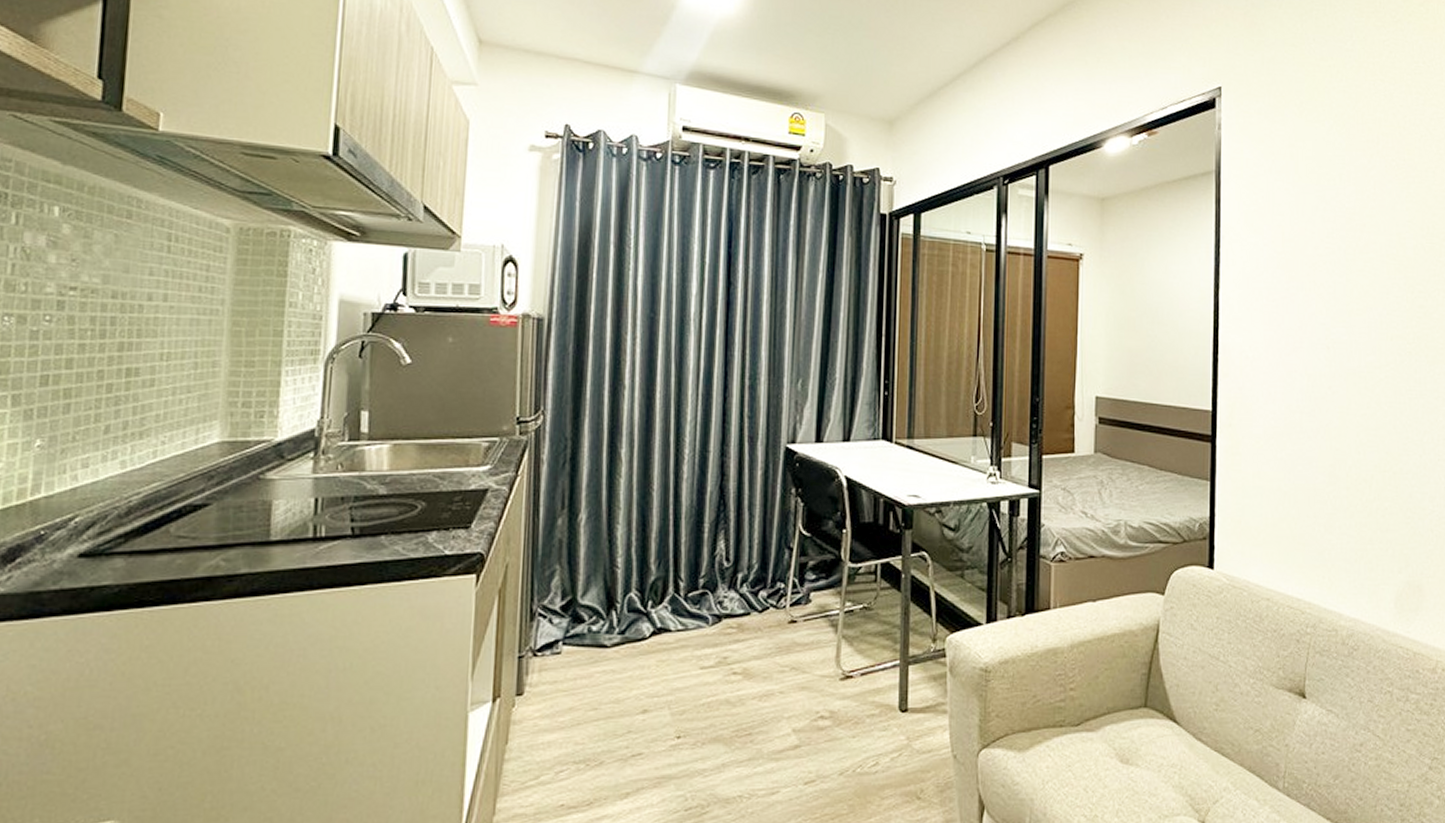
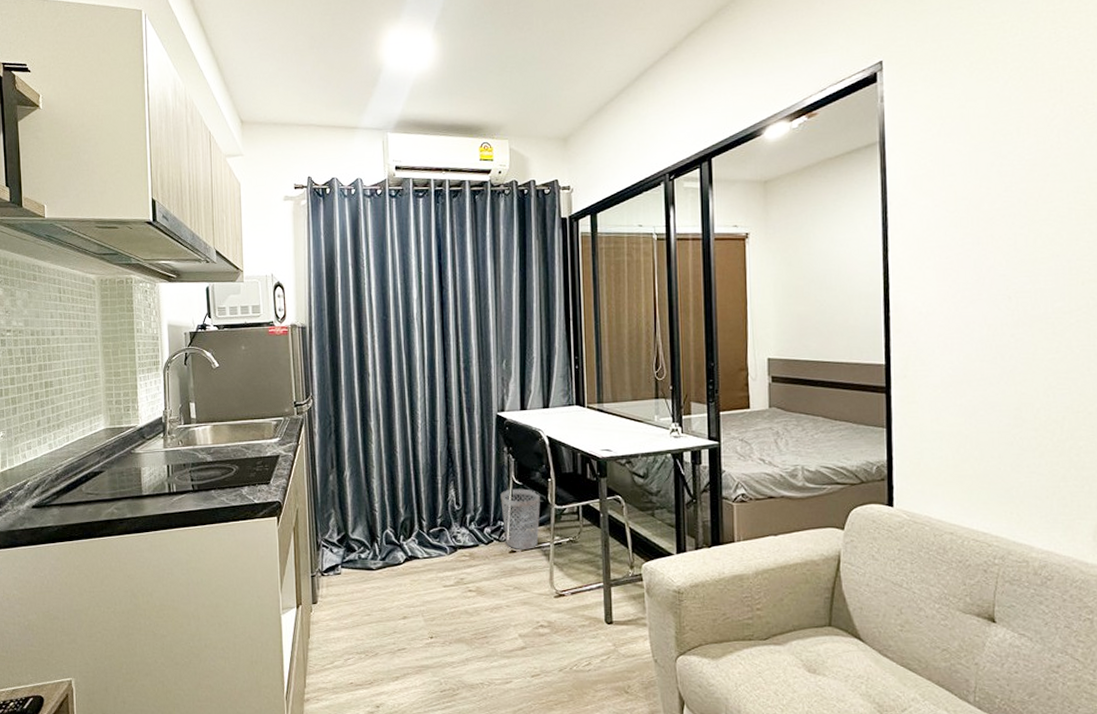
wastebasket: none [782,541,831,619] -> present [500,488,540,550]

